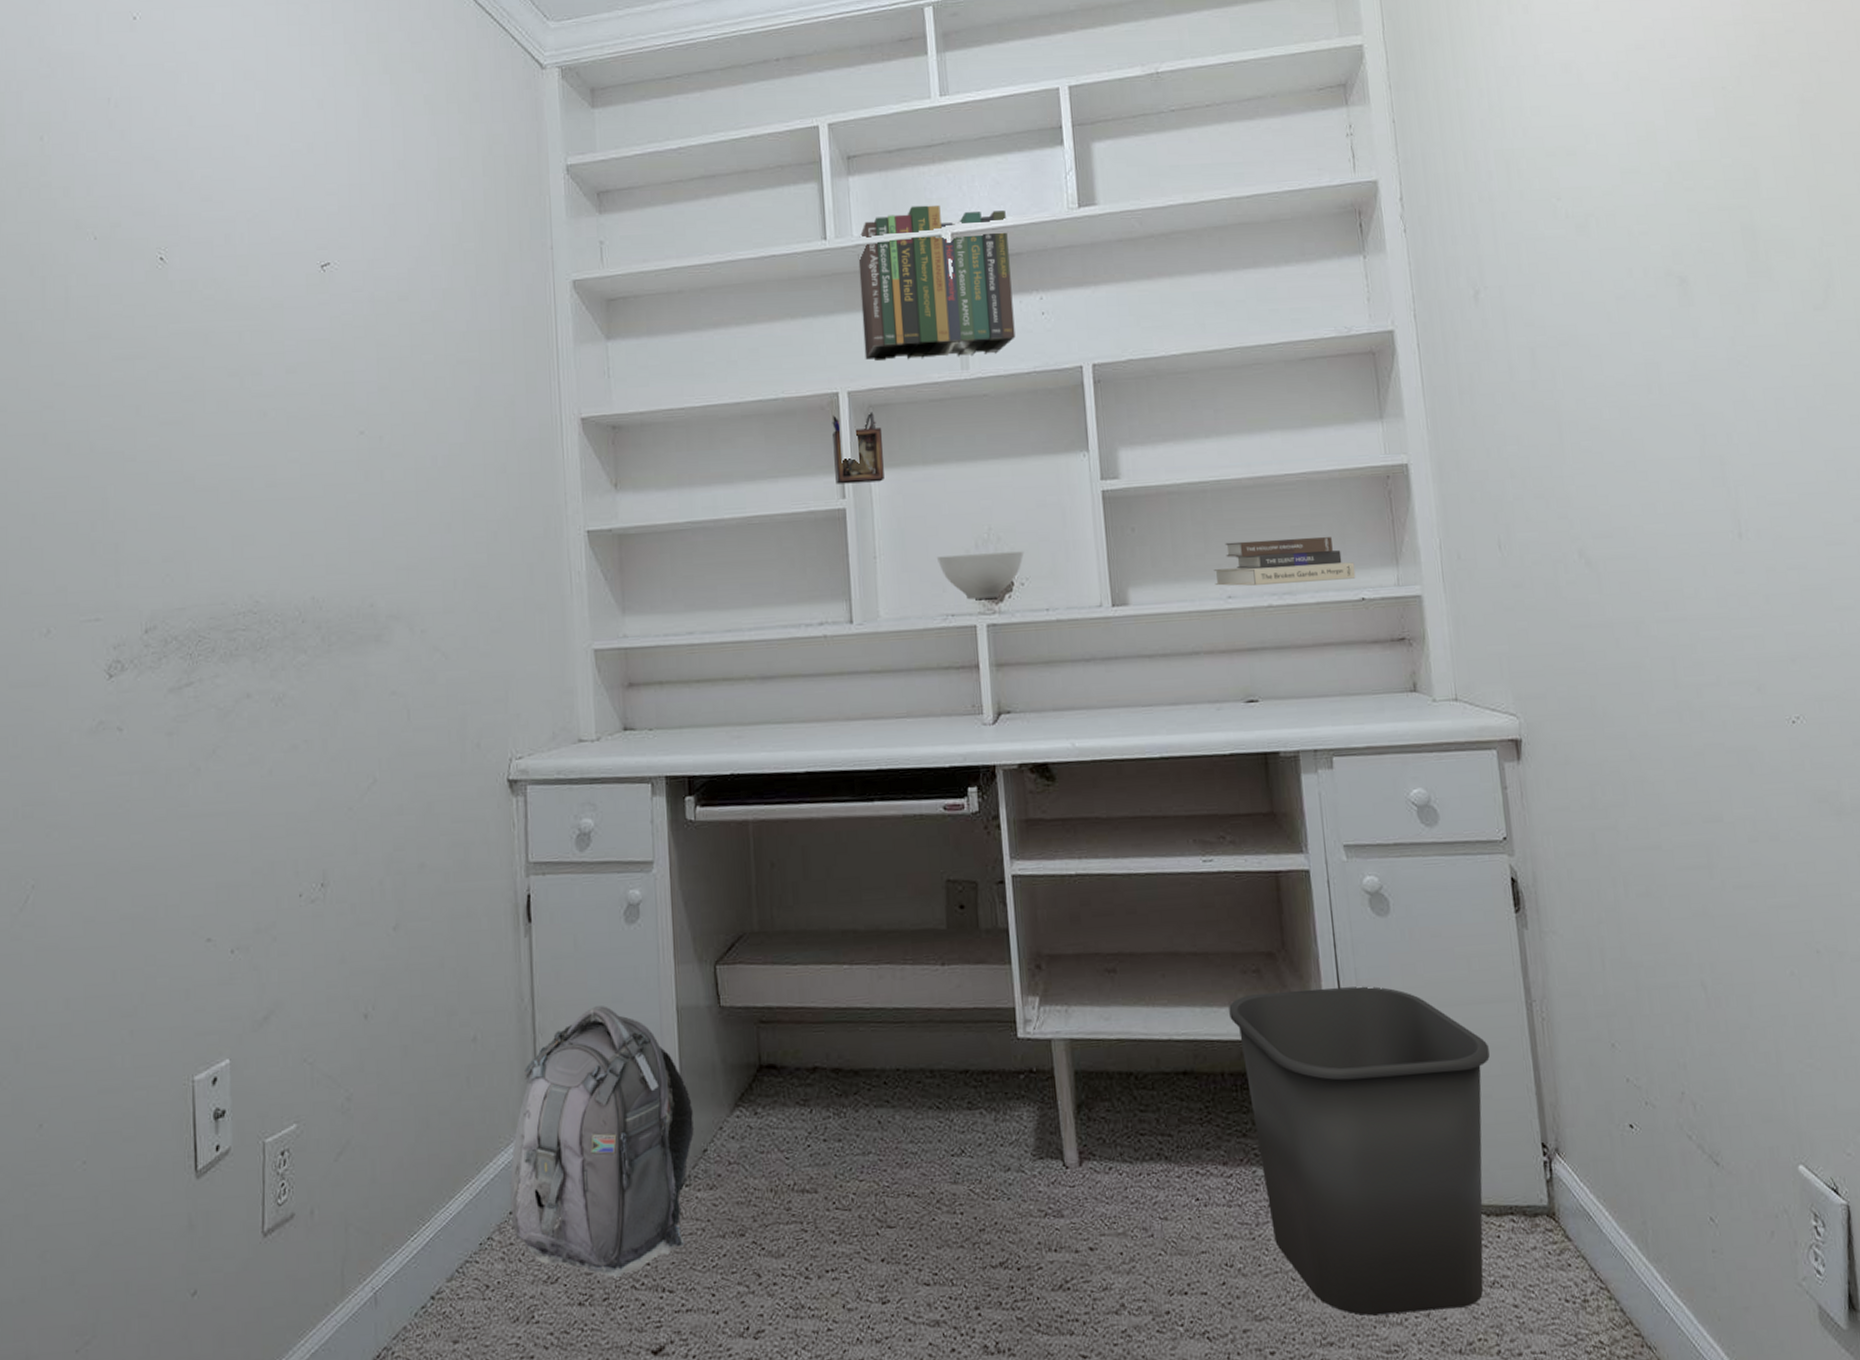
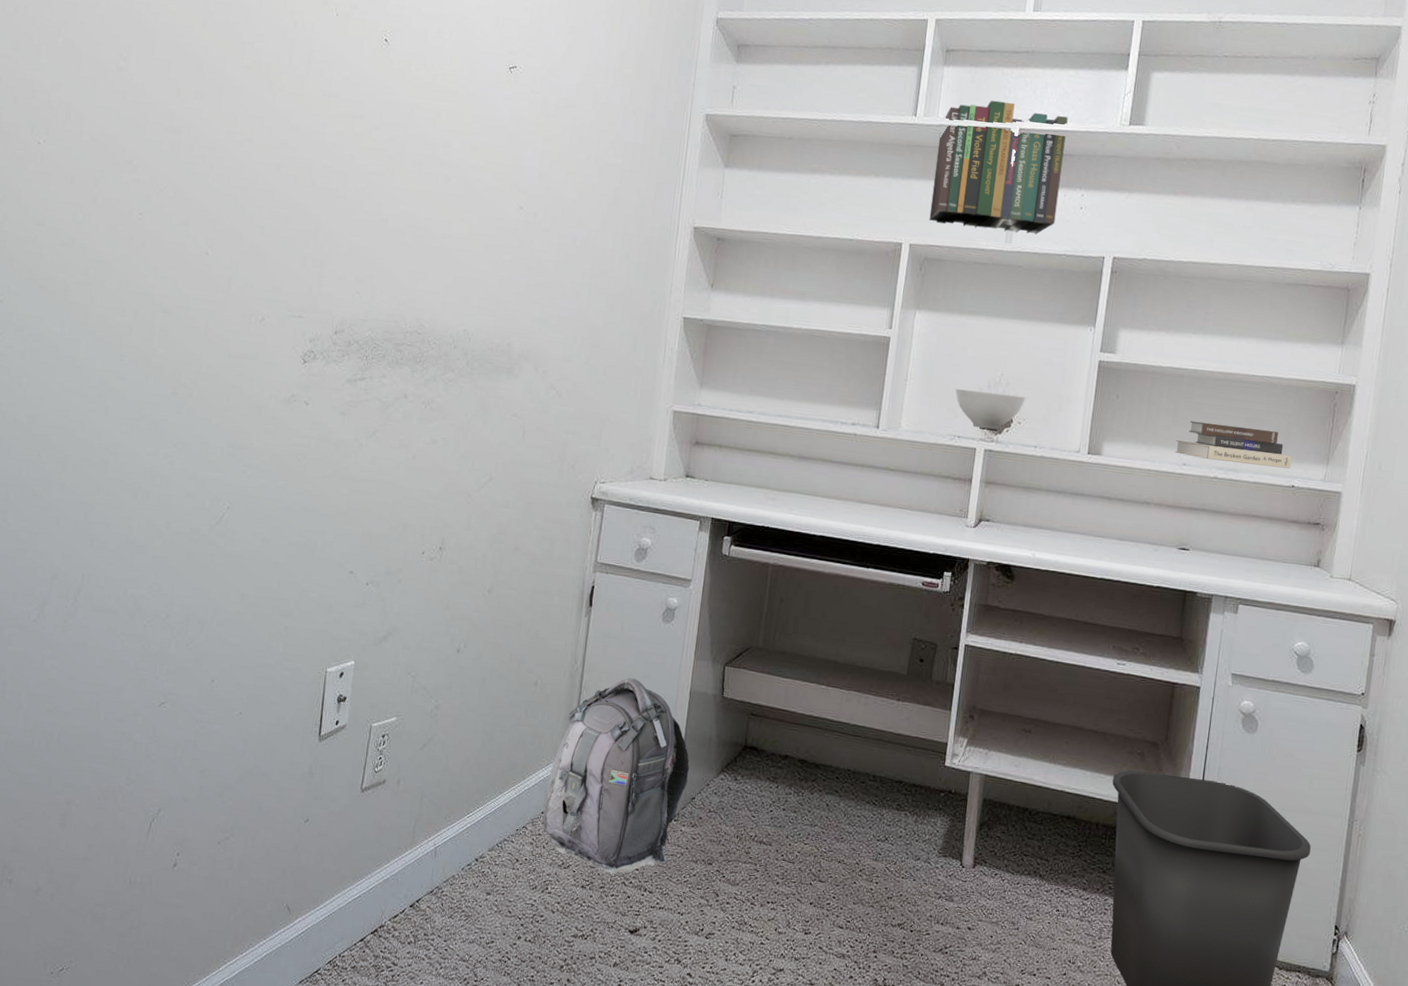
desk organizer: present [831,411,884,484] -> none [886,261,932,321]

